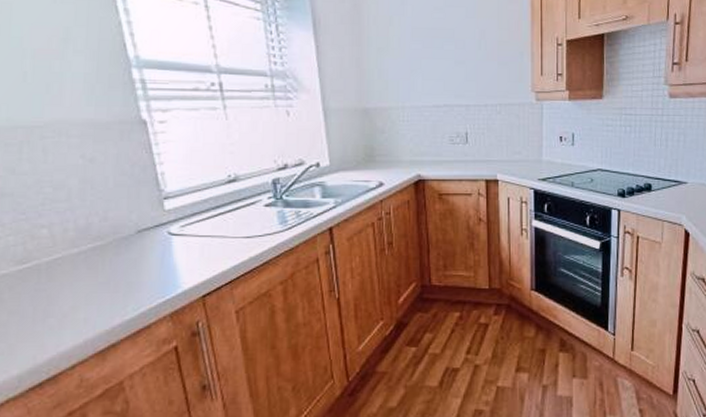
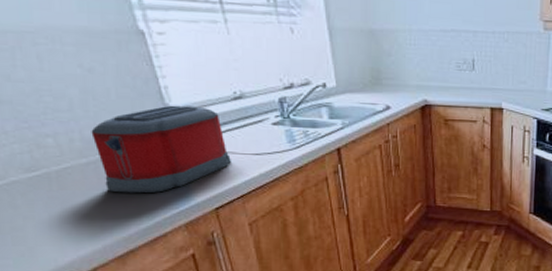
toaster: none [85,191,221,283] -> present [91,105,231,194]

